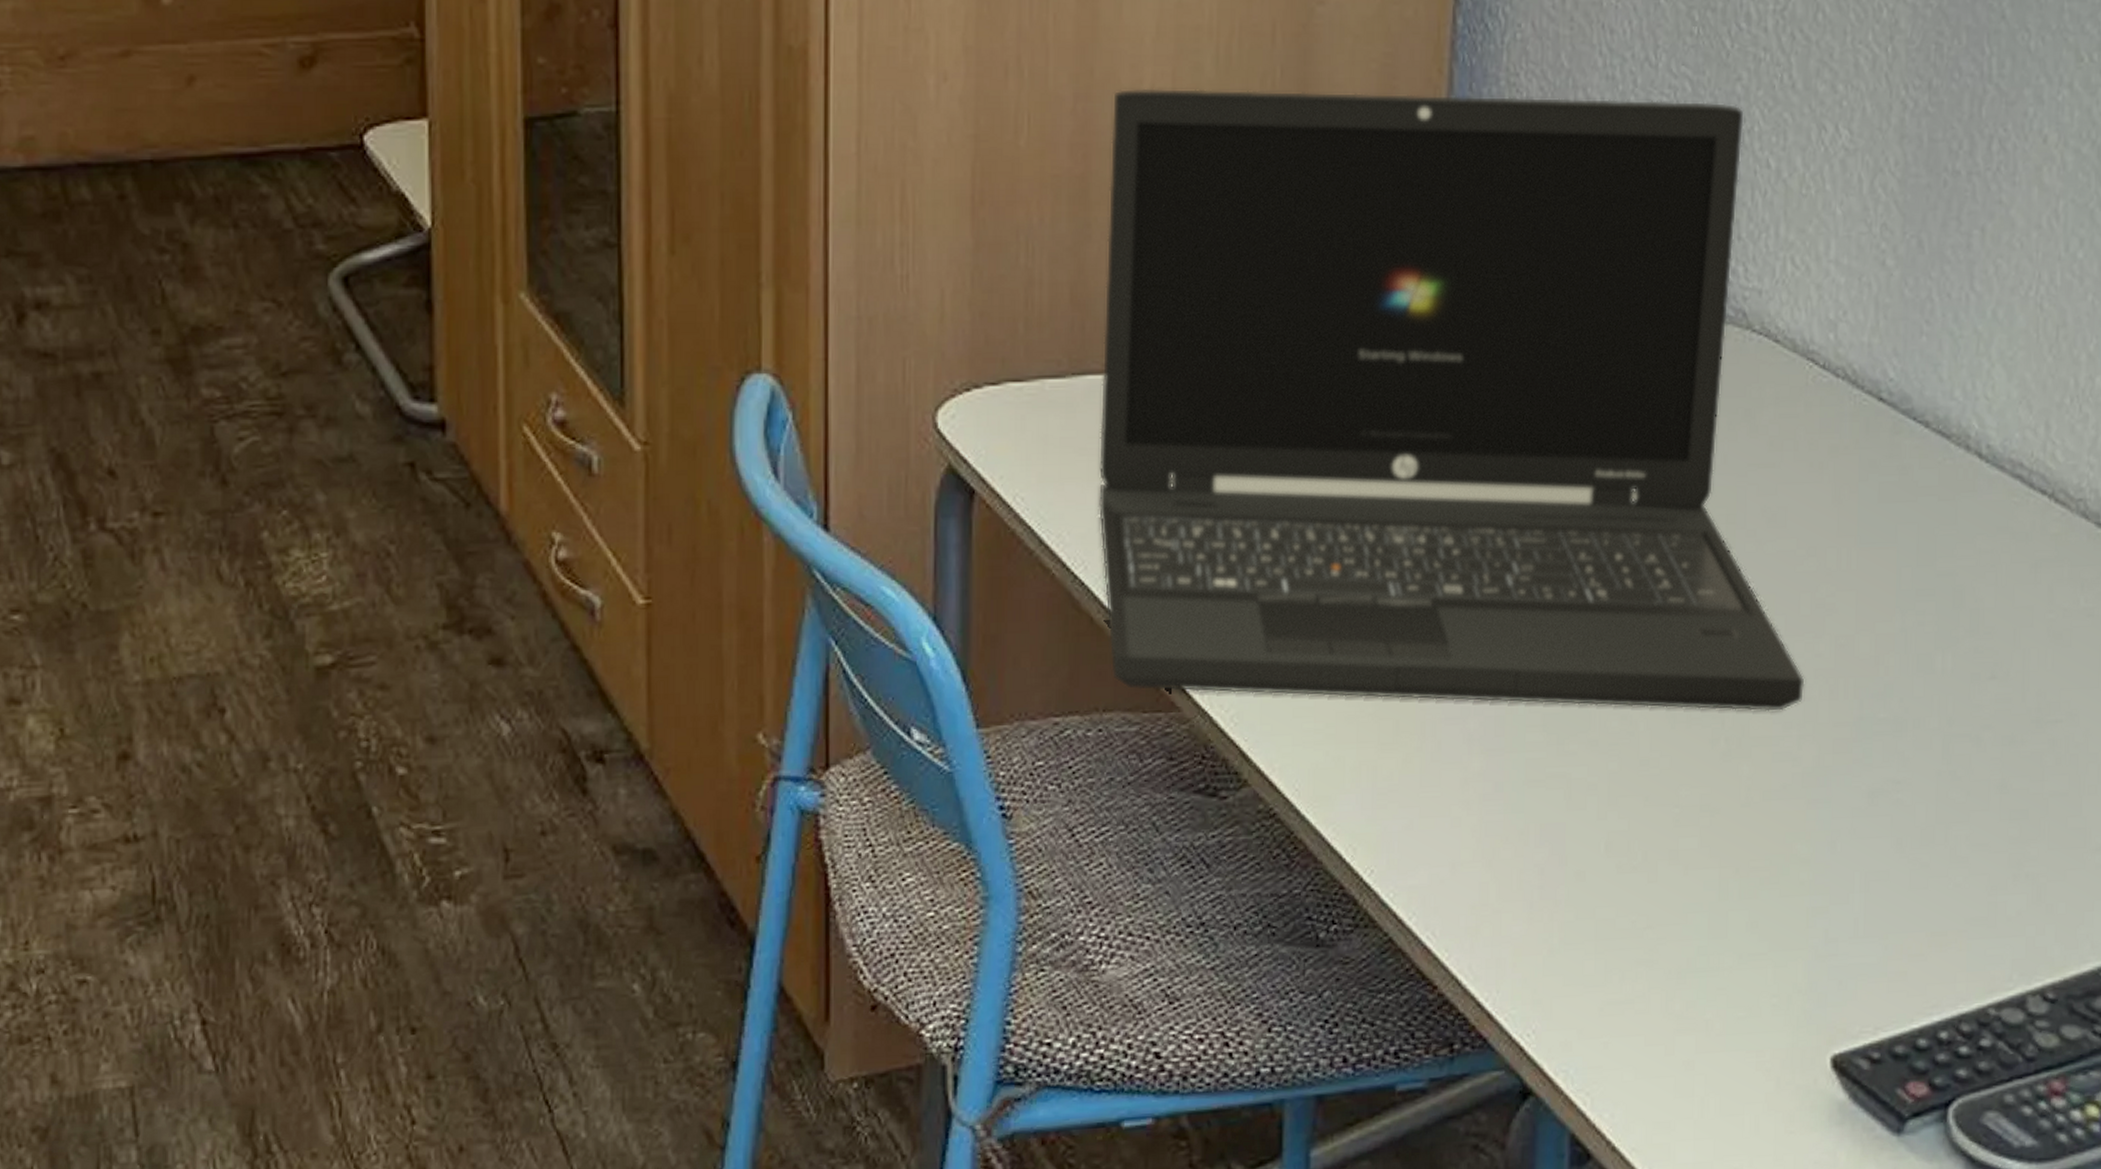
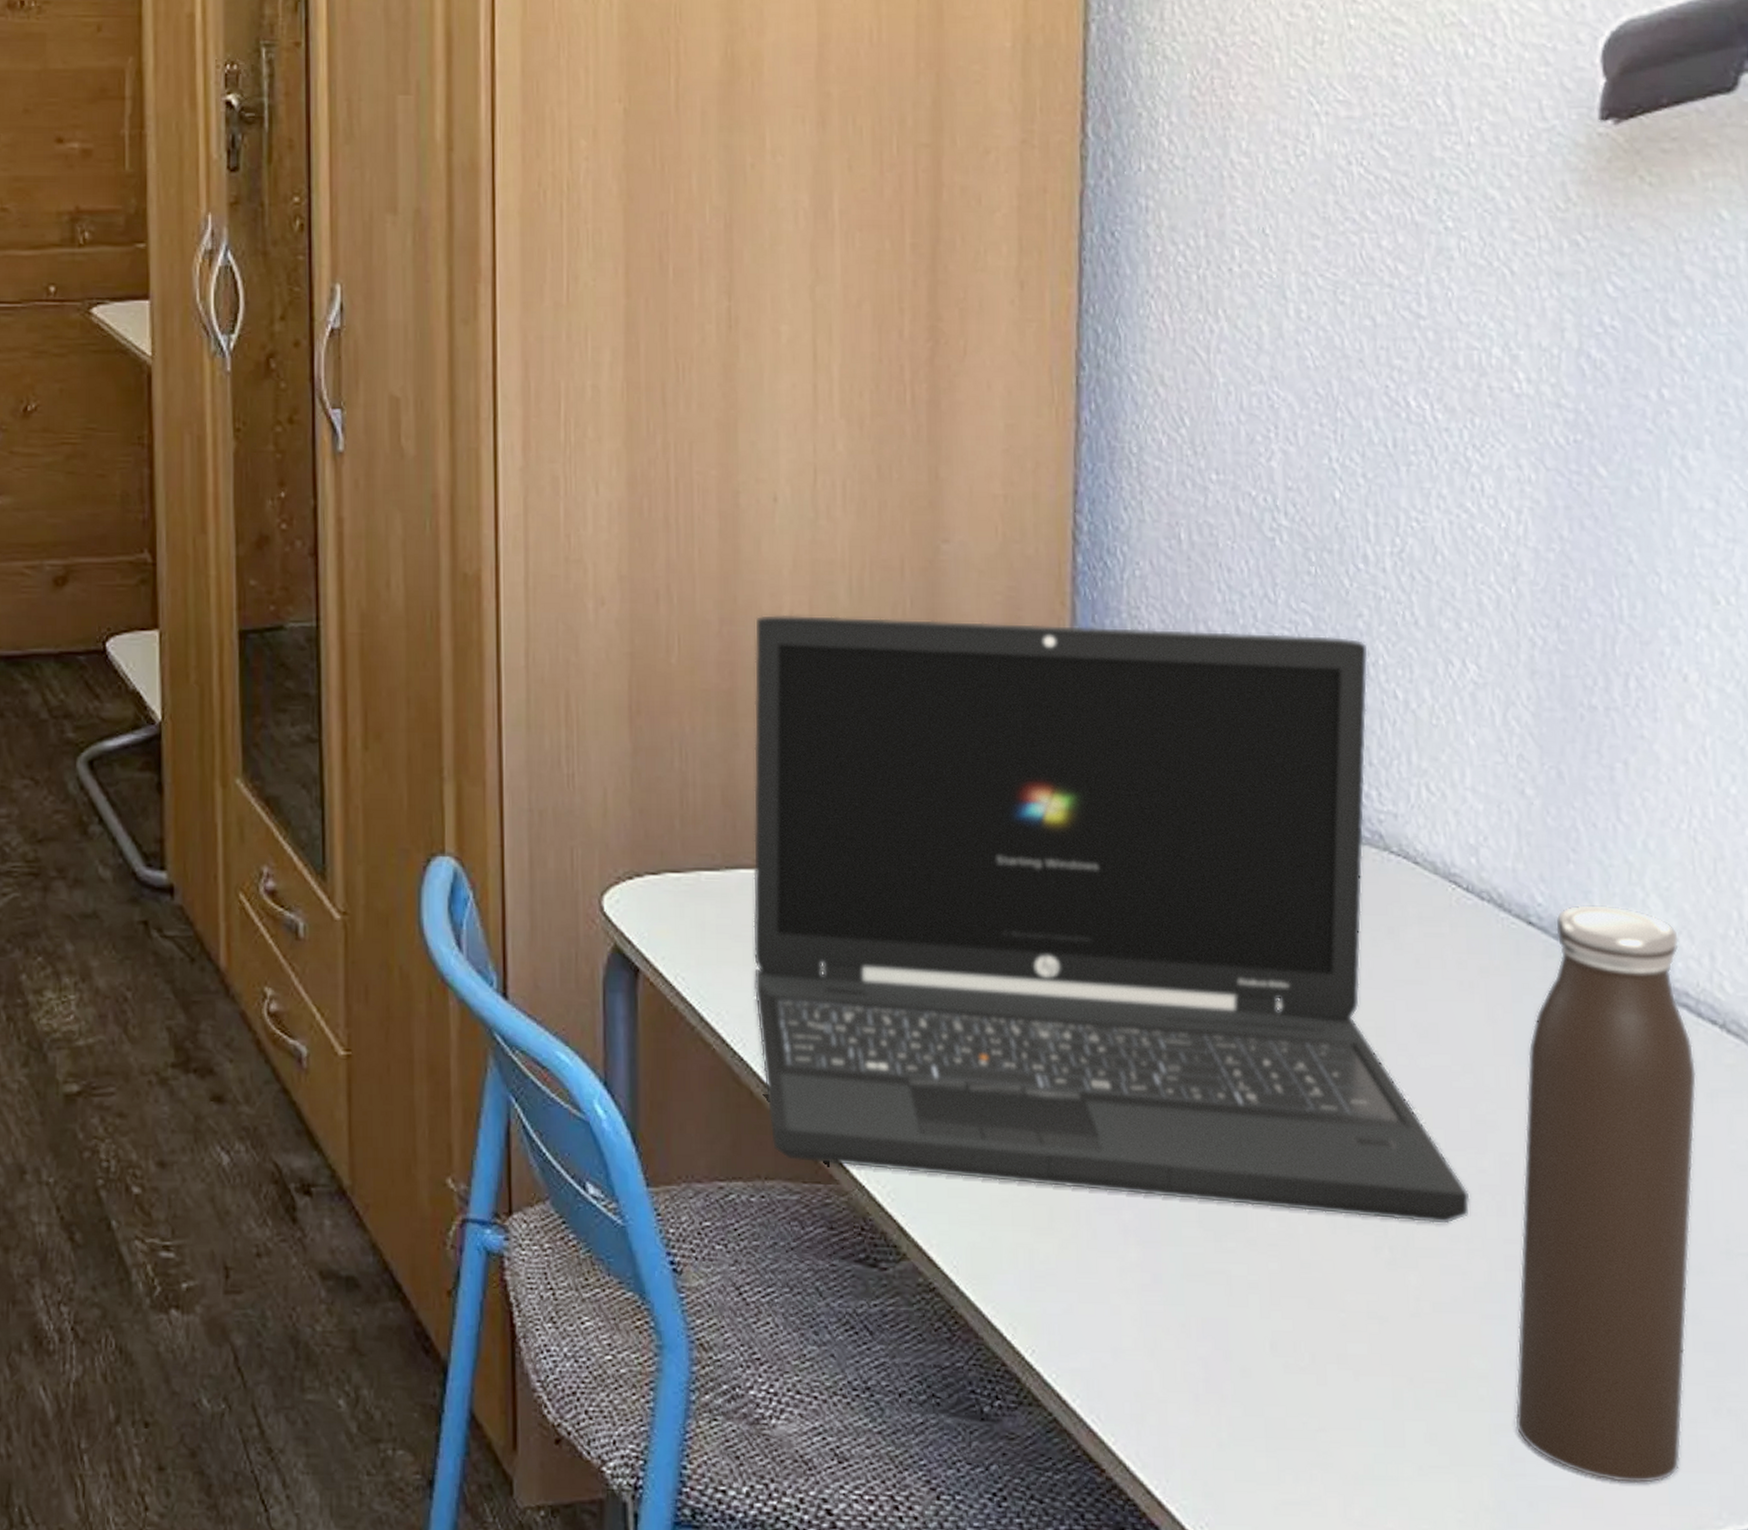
water bottle: none [1831,377,2024,955] -> present [1515,904,1697,1484]

